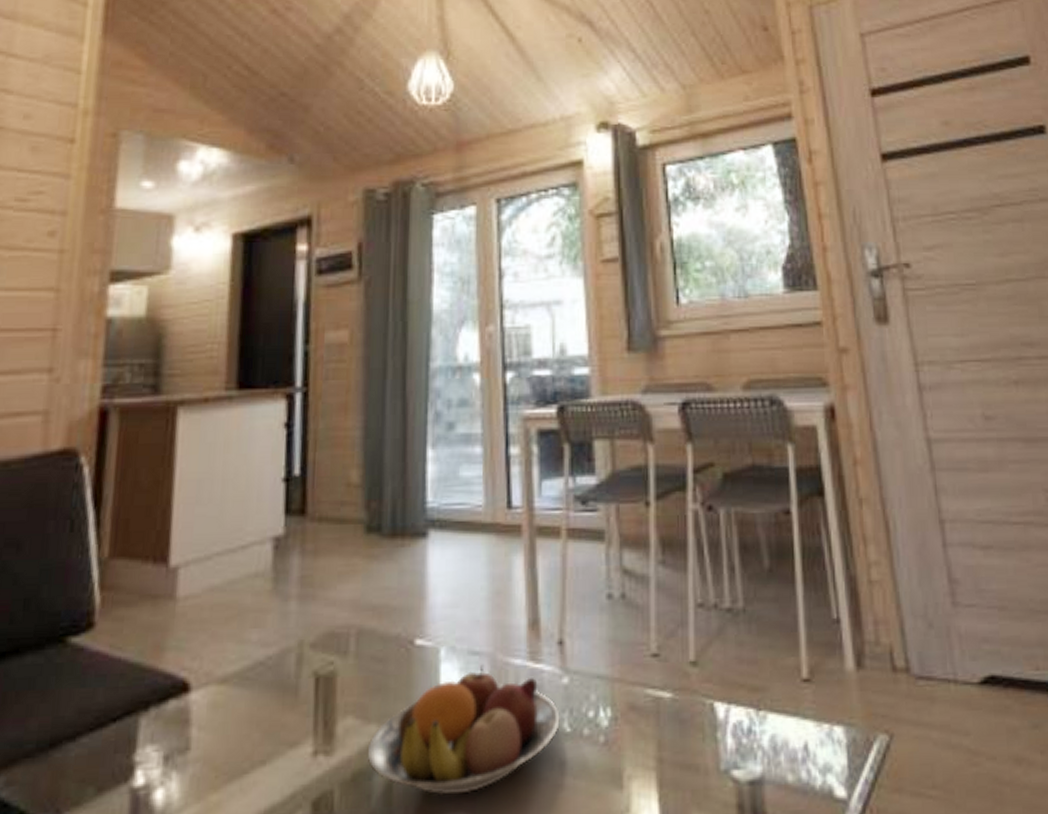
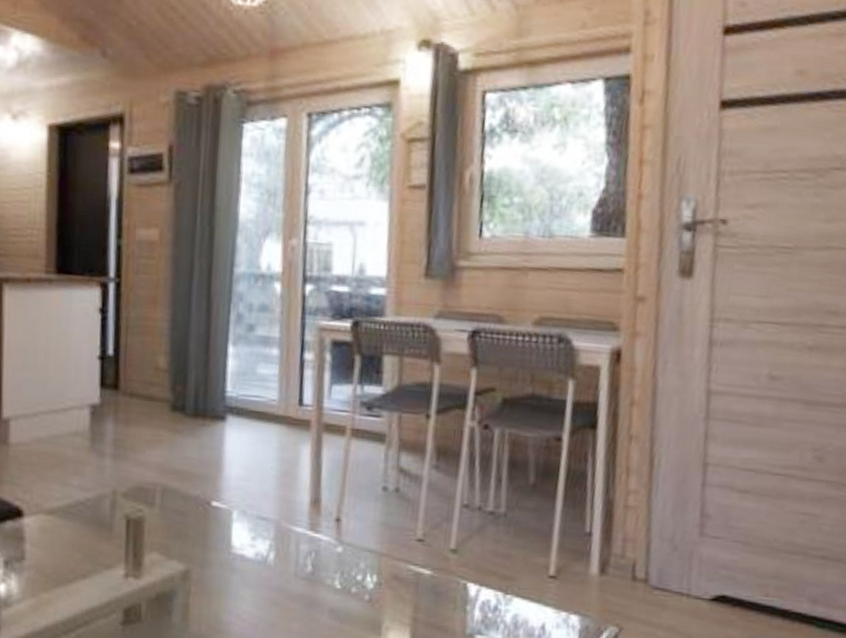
fruit bowl: present [367,664,560,795] -> none [168,528,333,622]

